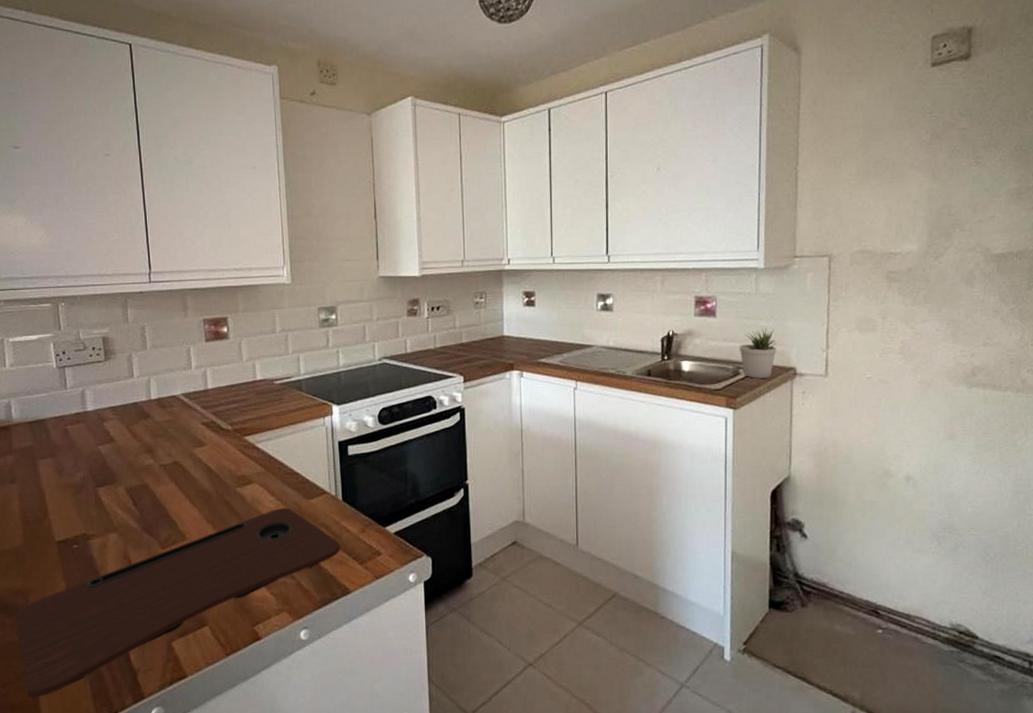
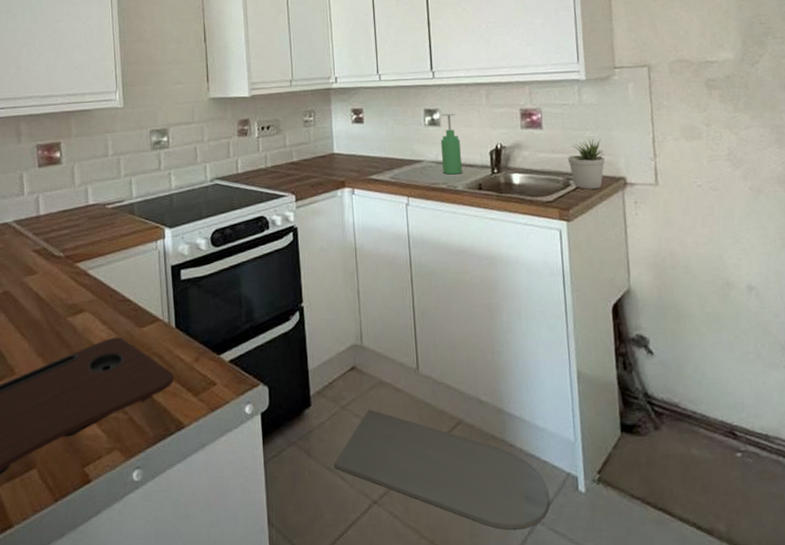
door mat: none [493,581,696,692] -> present [335,409,550,530]
soap dispenser: none [613,298,633,360] -> present [441,113,462,175]

